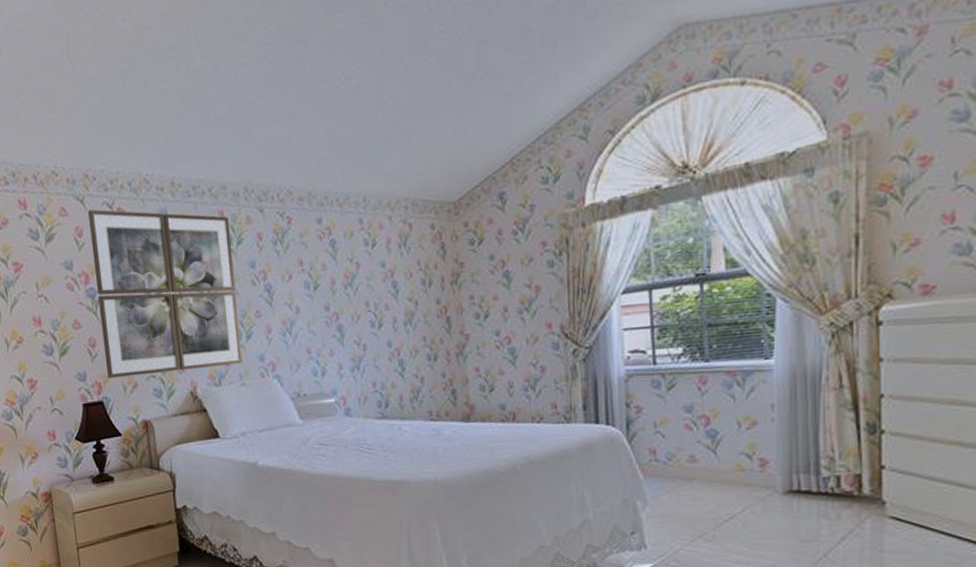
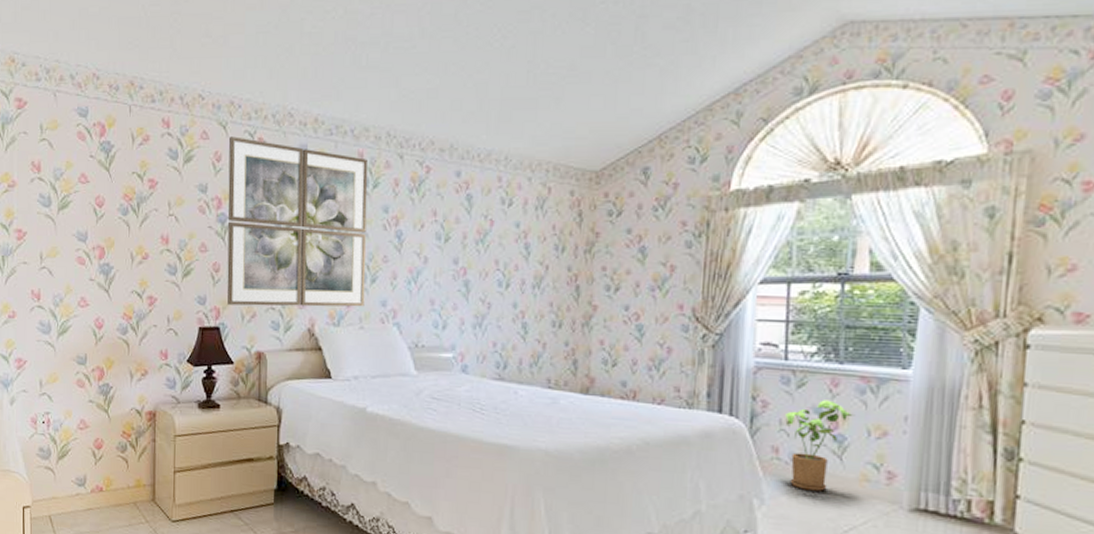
house plant: none [659,398,725,487] -> present [785,400,855,491]

